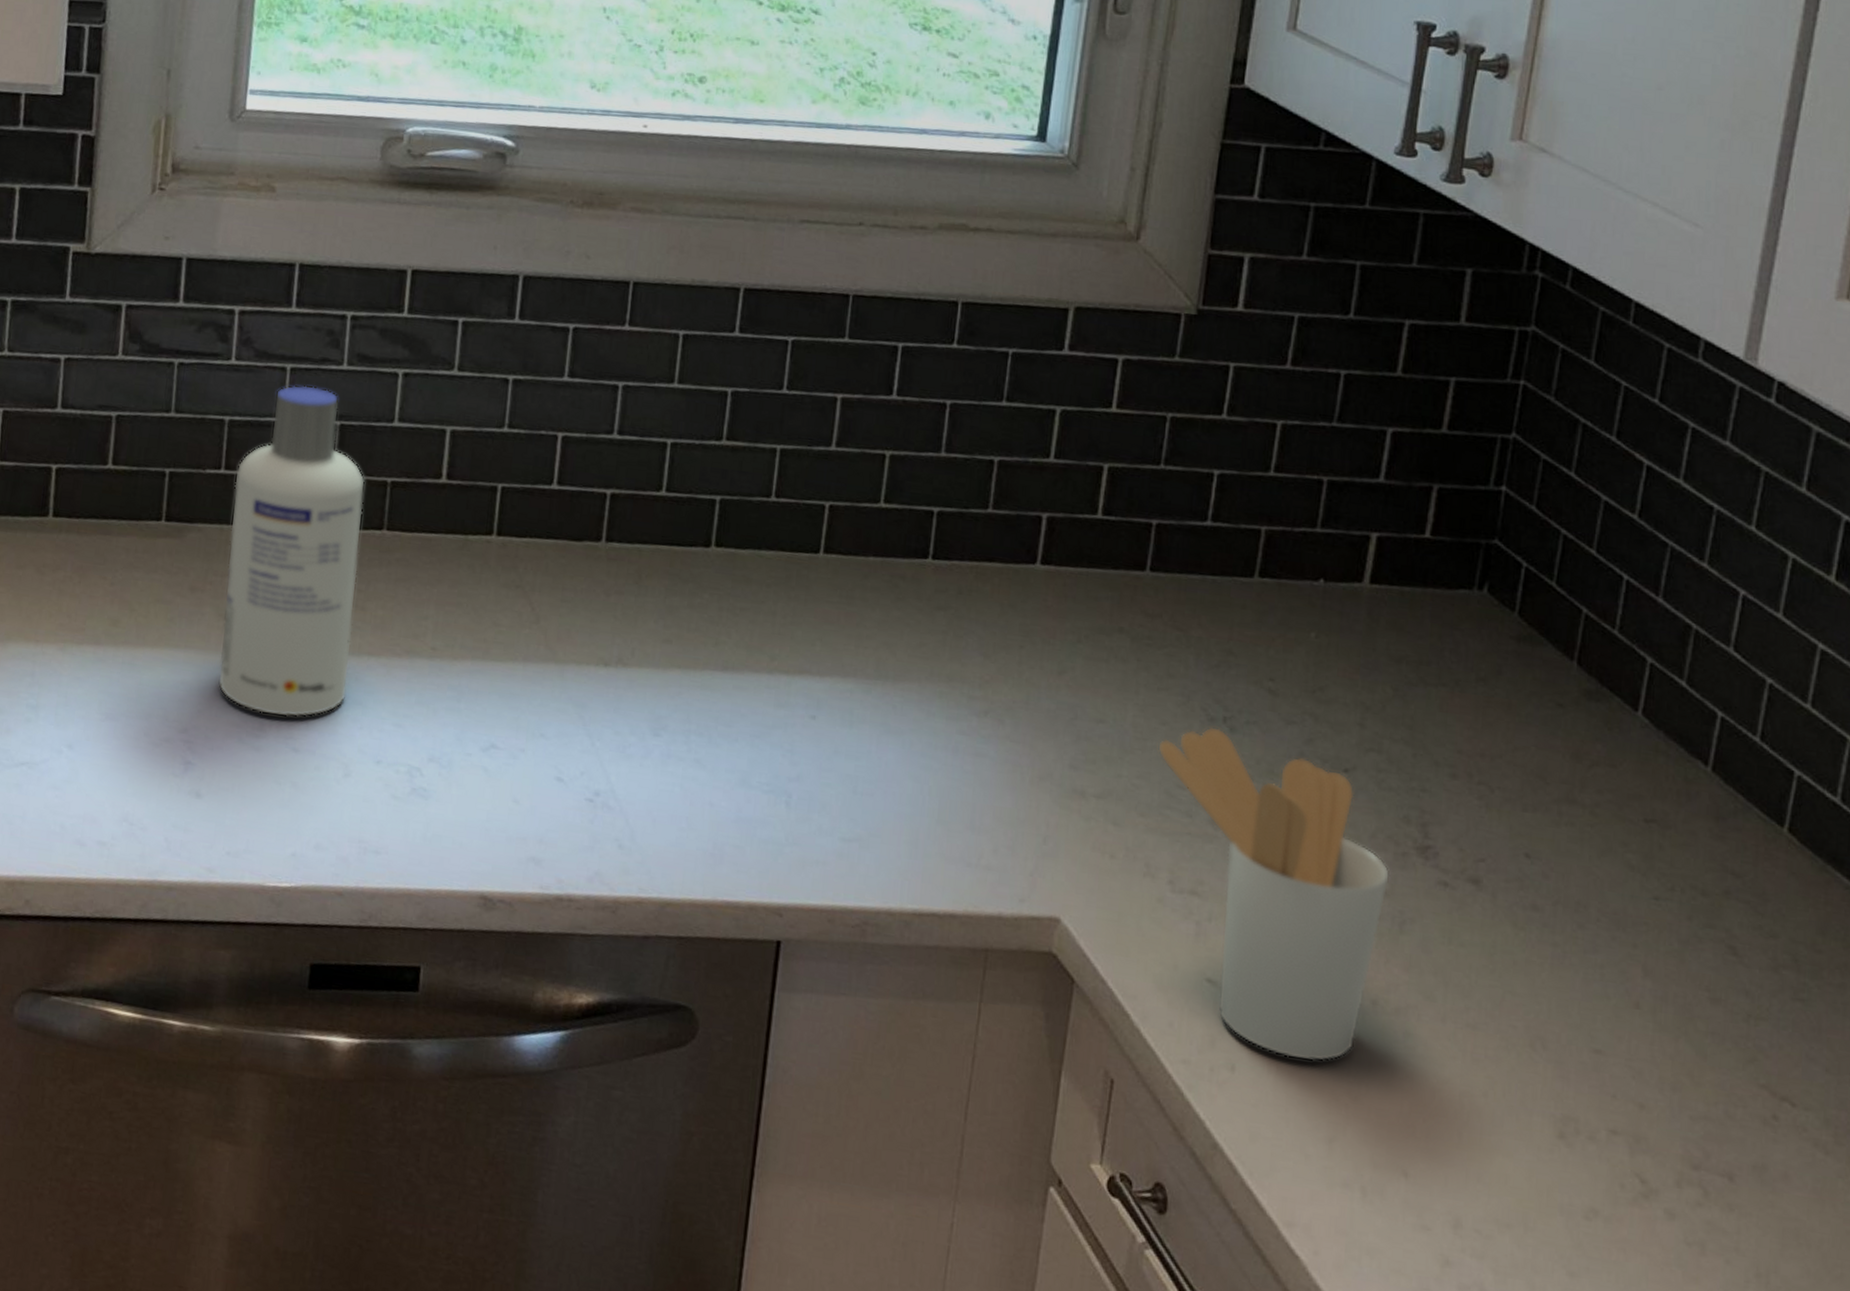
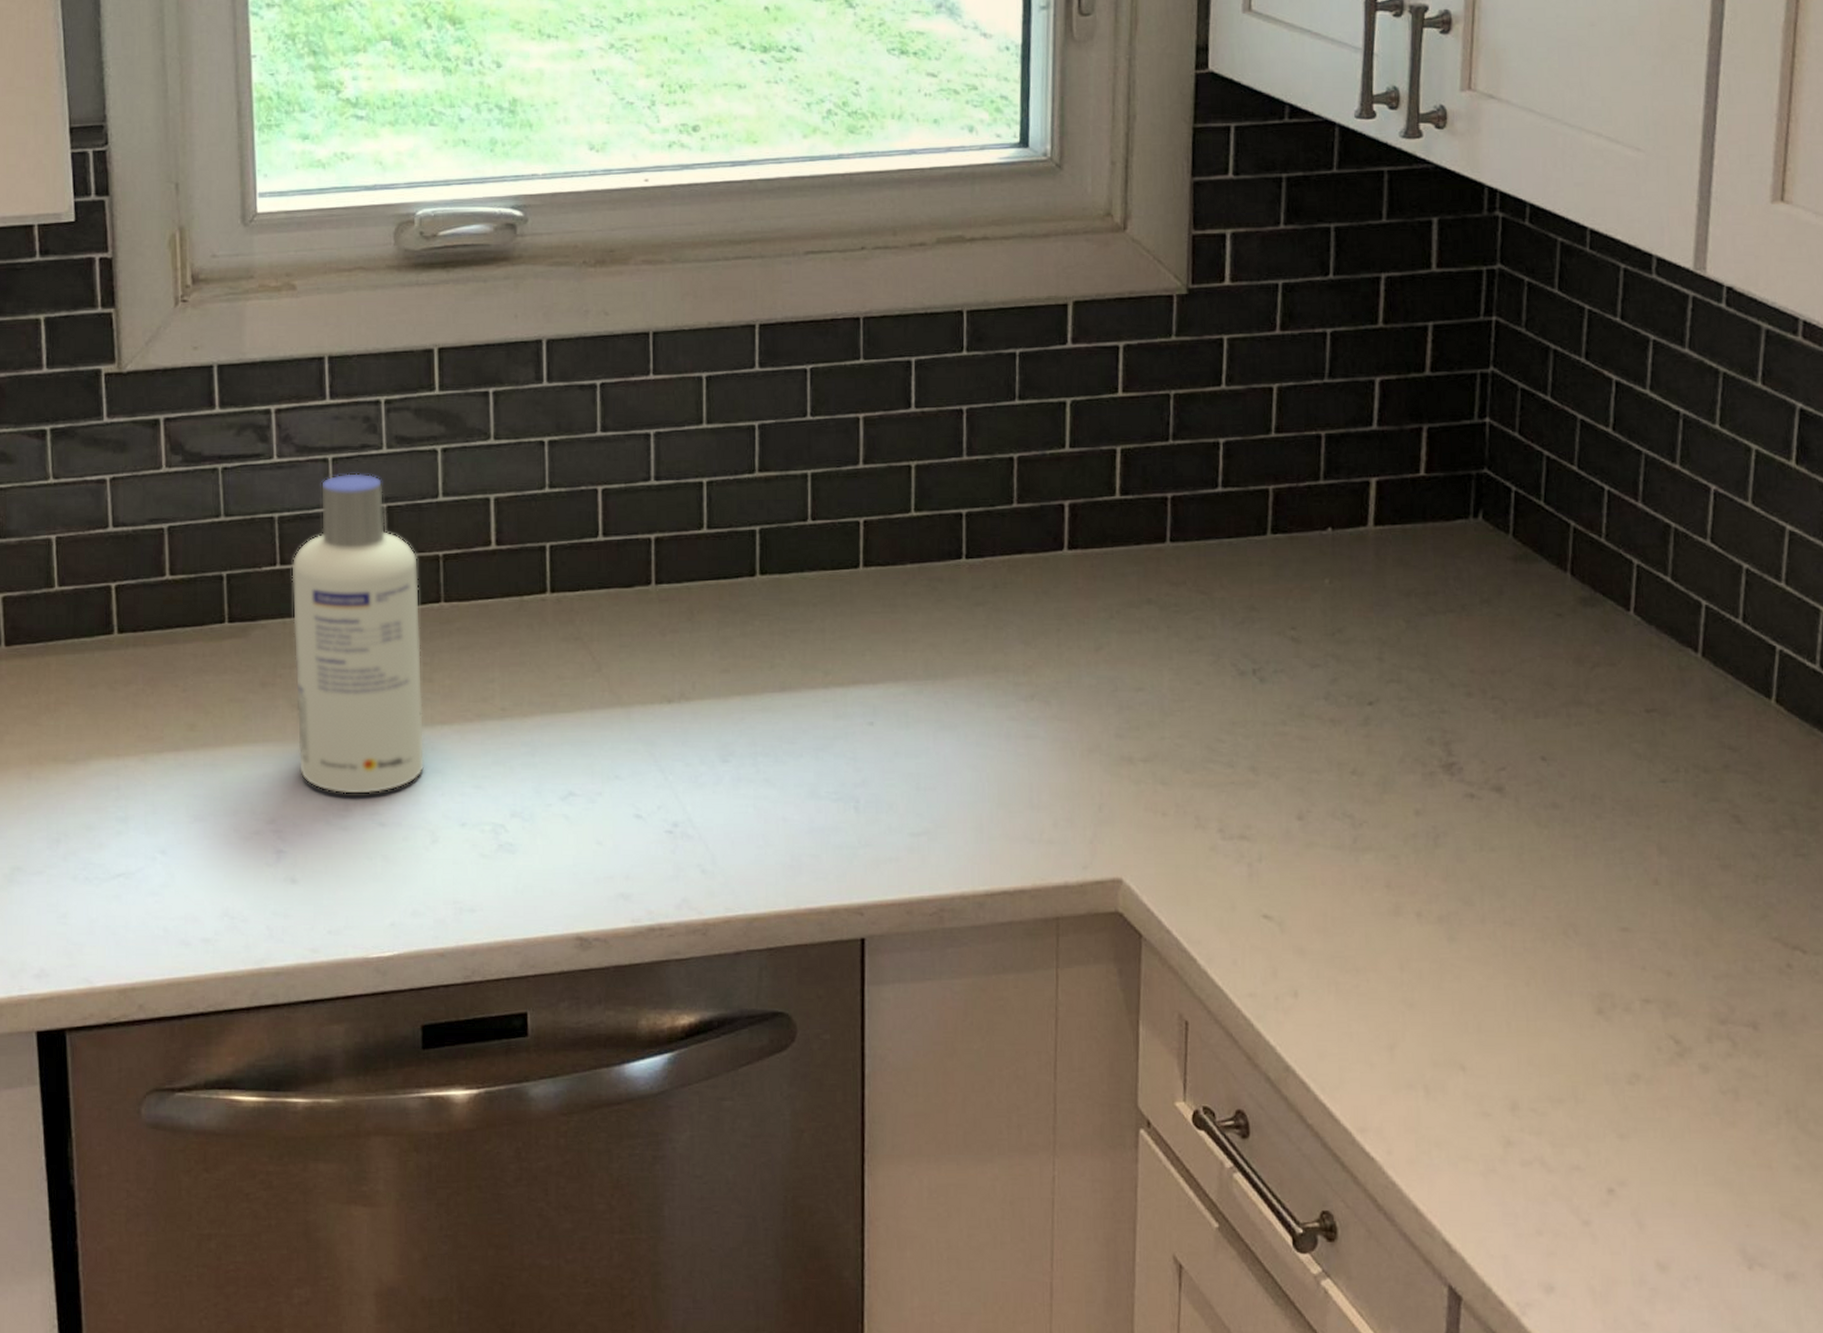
utensil holder: present [1158,727,1390,1062] -> none [1196,680,1421,977]

